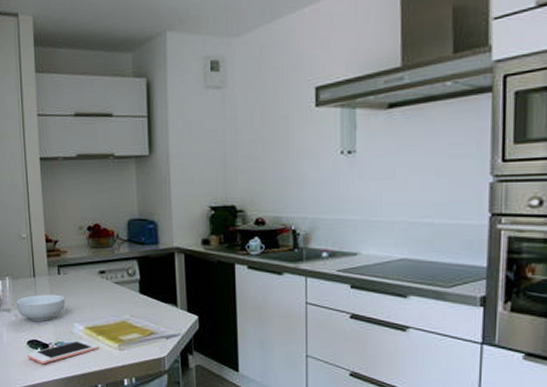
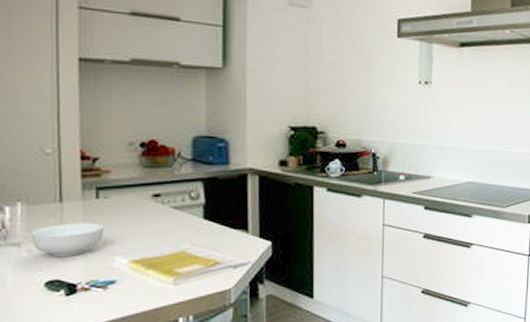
cell phone: present [27,339,99,365] -> none [44,276,147,311]

